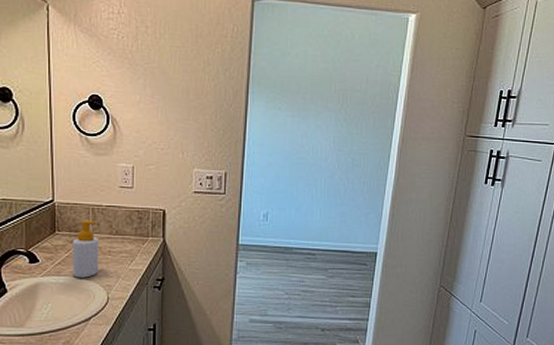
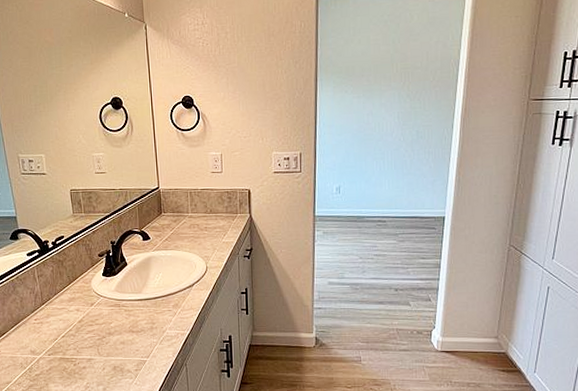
soap bottle: present [72,220,99,278] -> none [176,202,198,251]

